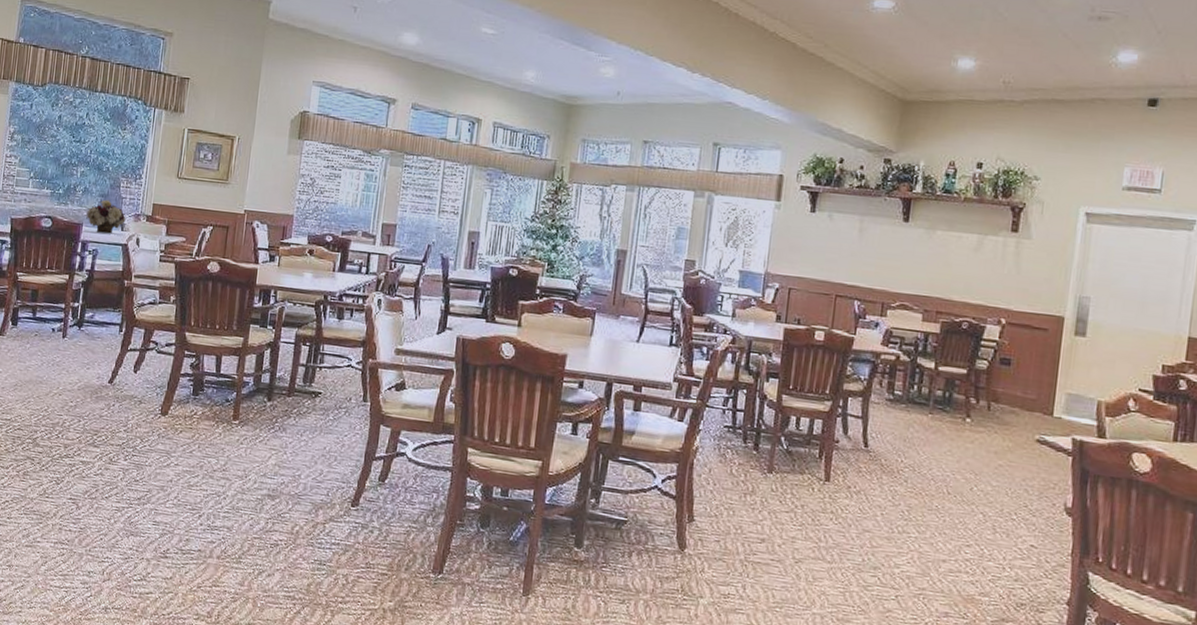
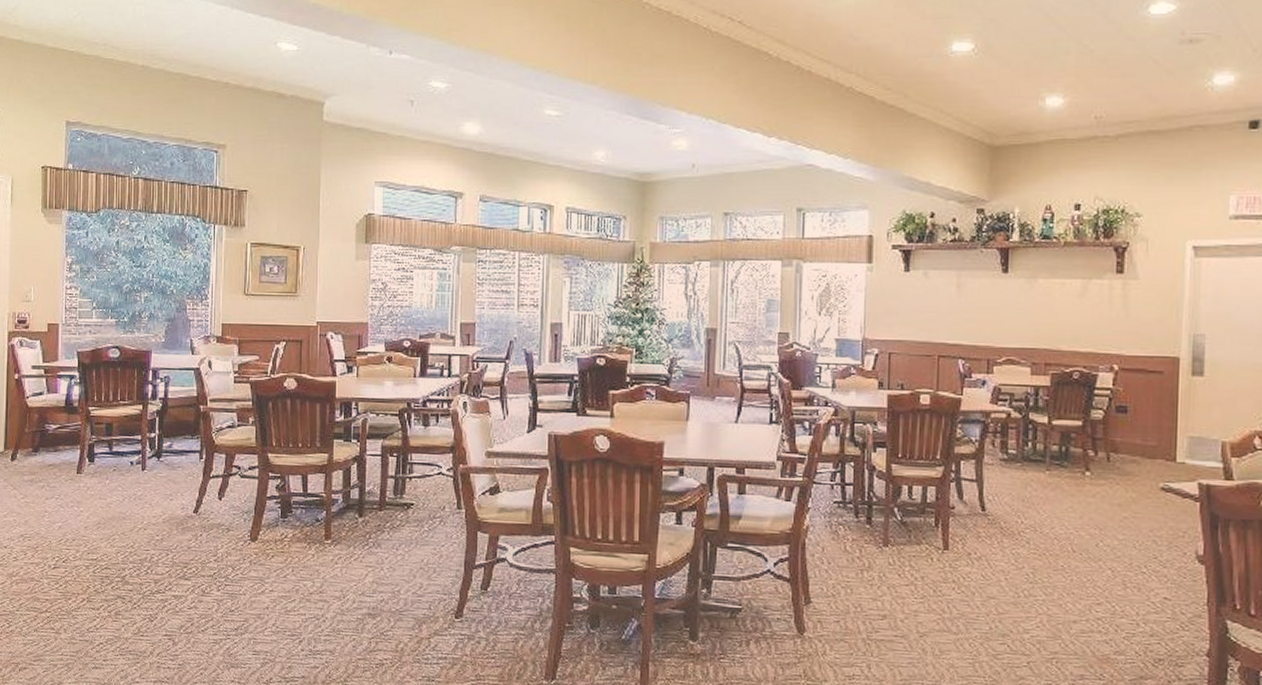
flower arrangement: present [85,199,126,234] -> none [153,324,195,359]

